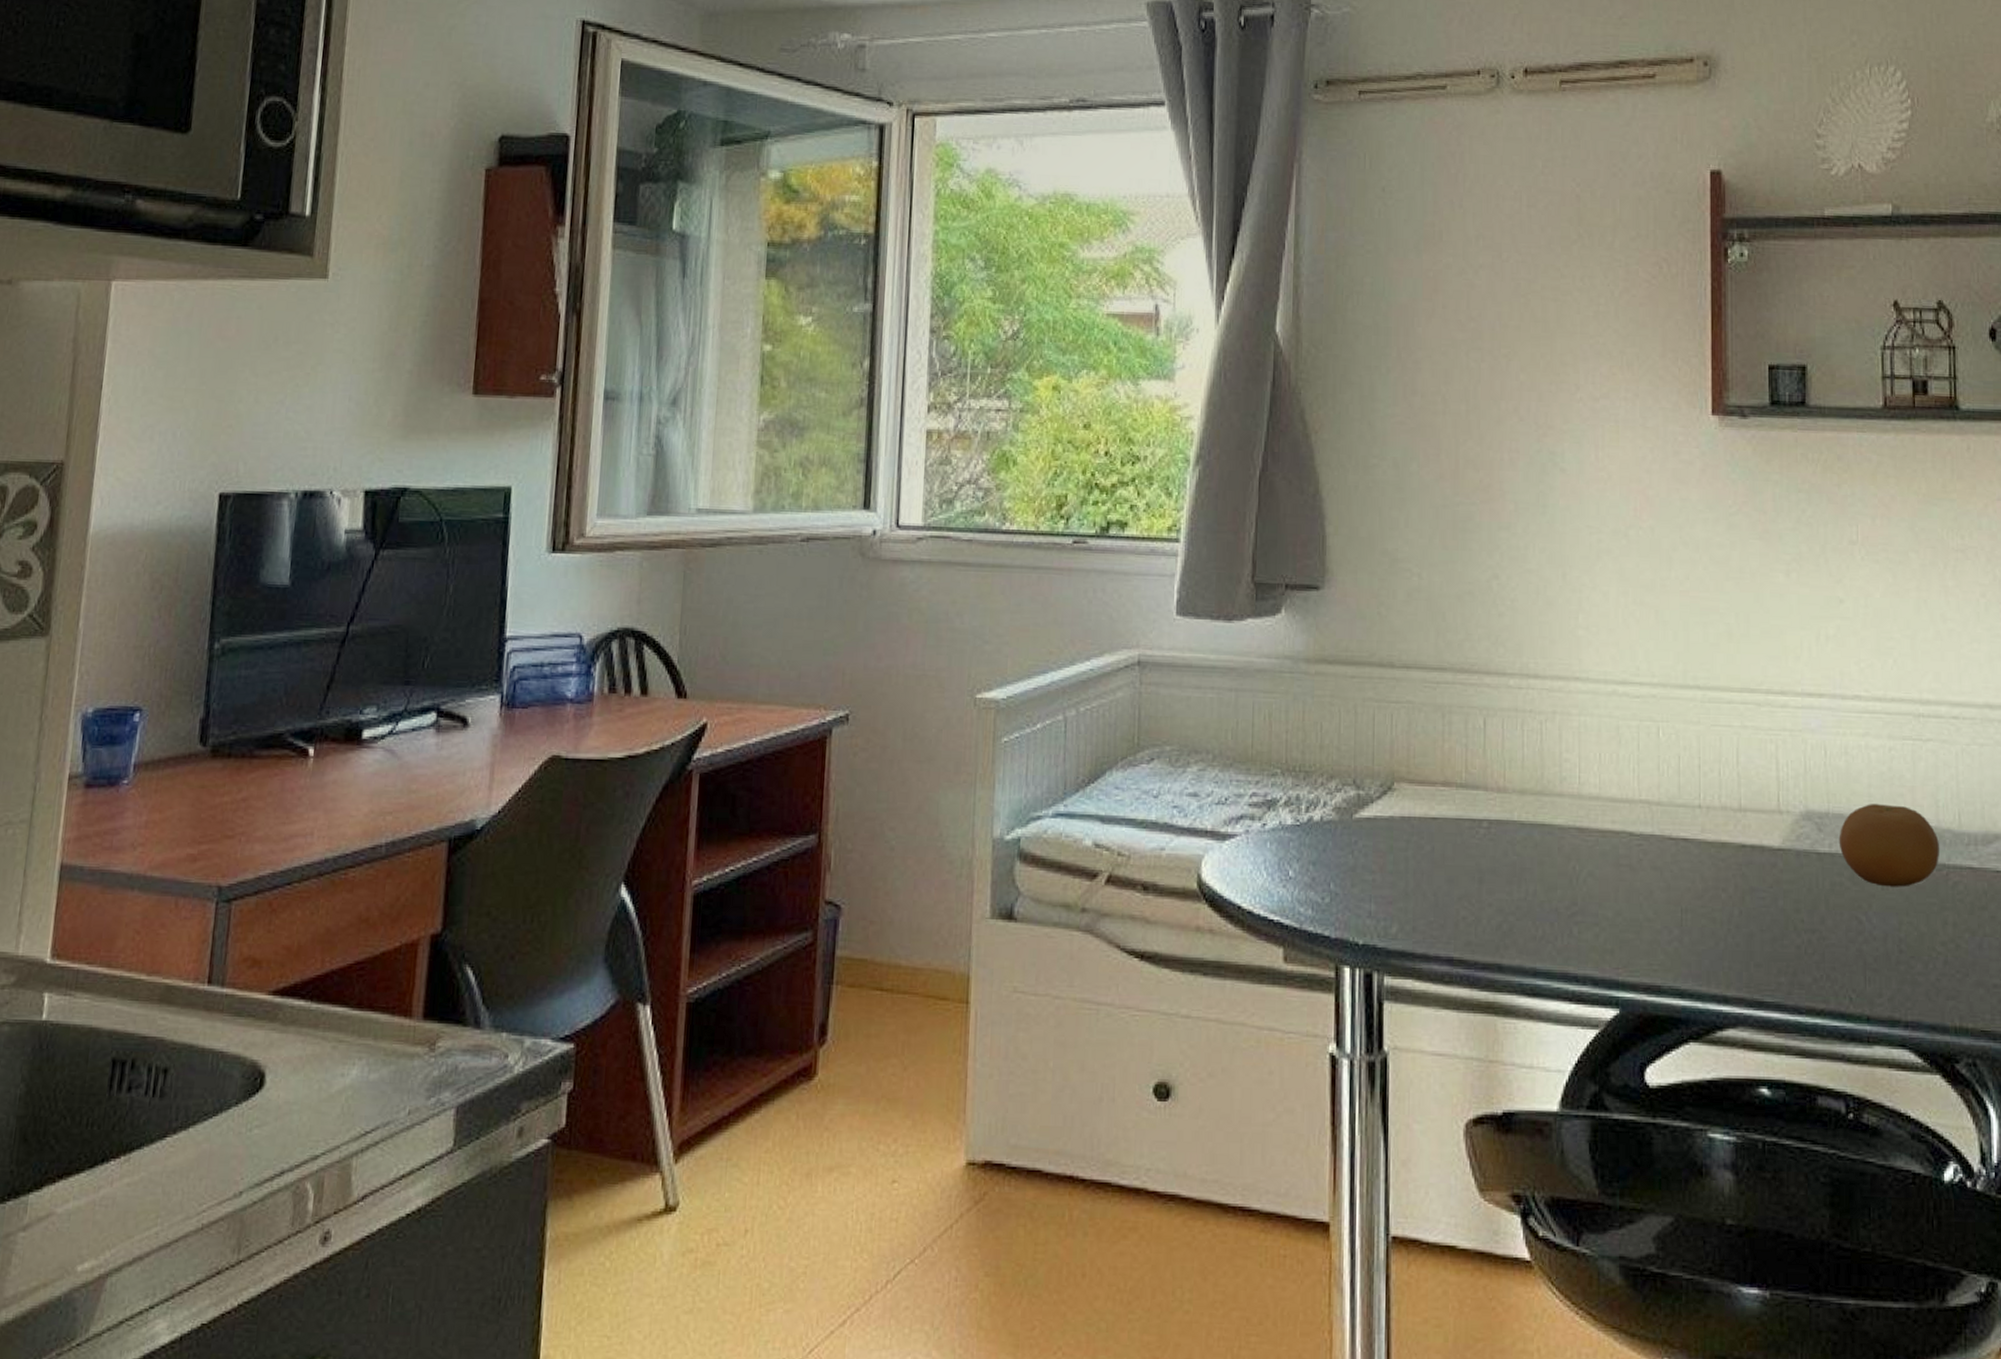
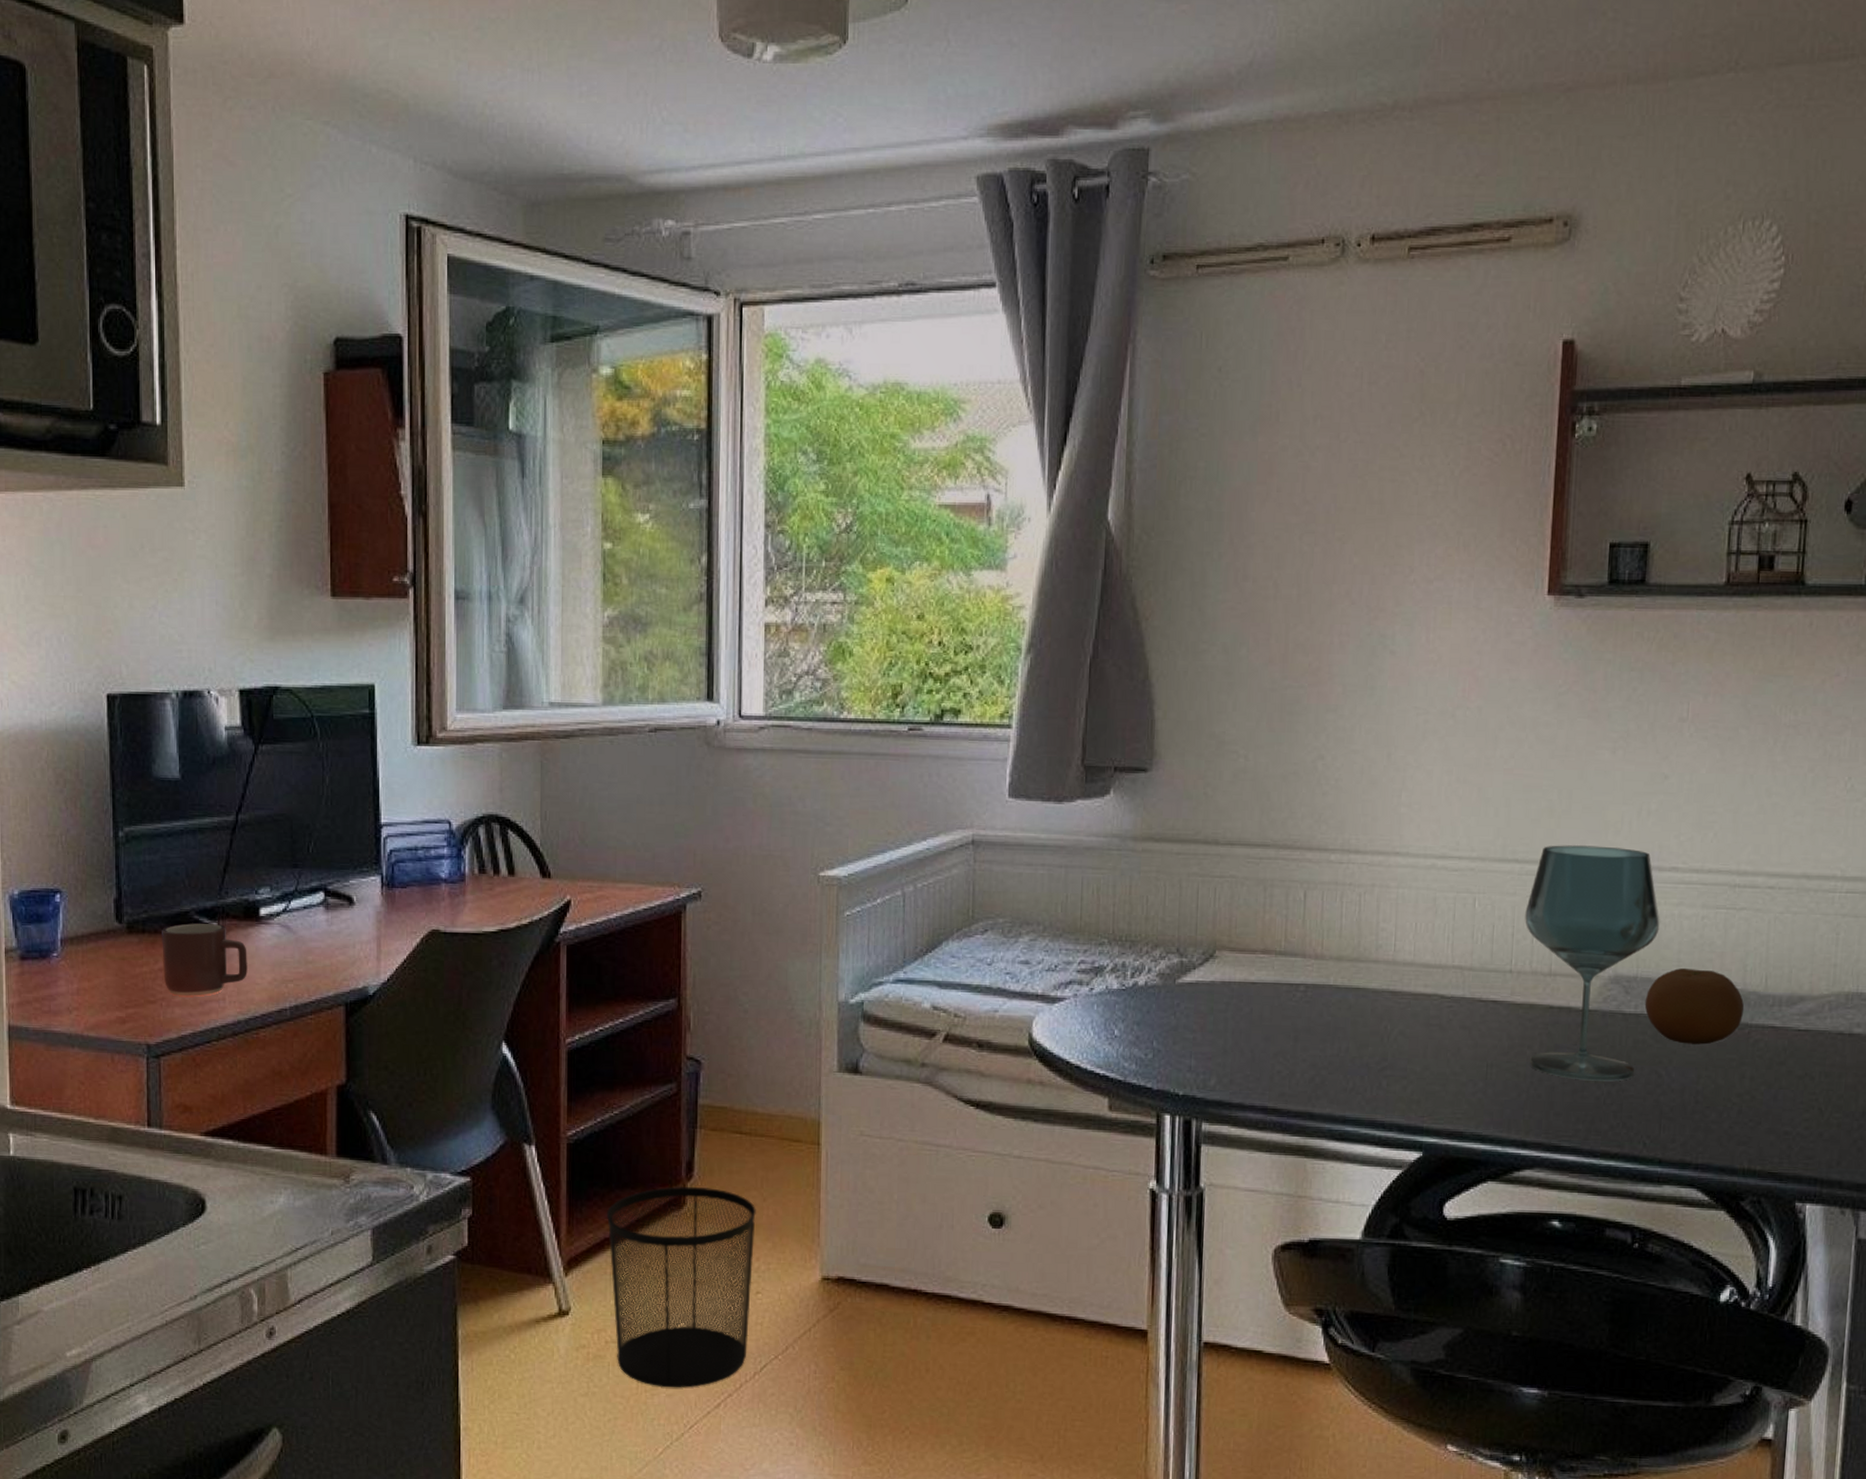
mug: none [246,746,344,831] -> present [162,923,247,997]
waste bin: none [726,1052,896,1301] -> present [606,1186,756,1387]
wine glass: none [1711,671,1847,928] -> present [1525,845,1660,1082]

